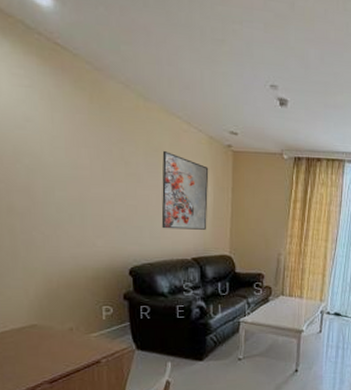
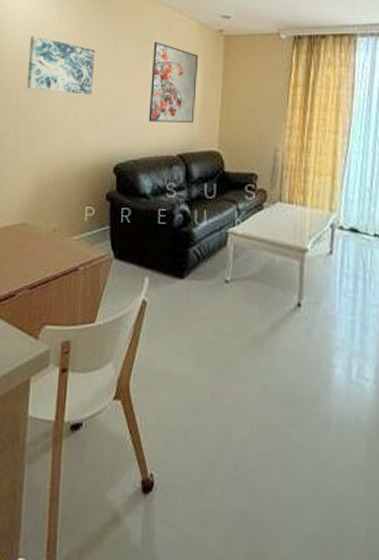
wall art: none [14,131,100,199] -> present [27,36,95,94]

